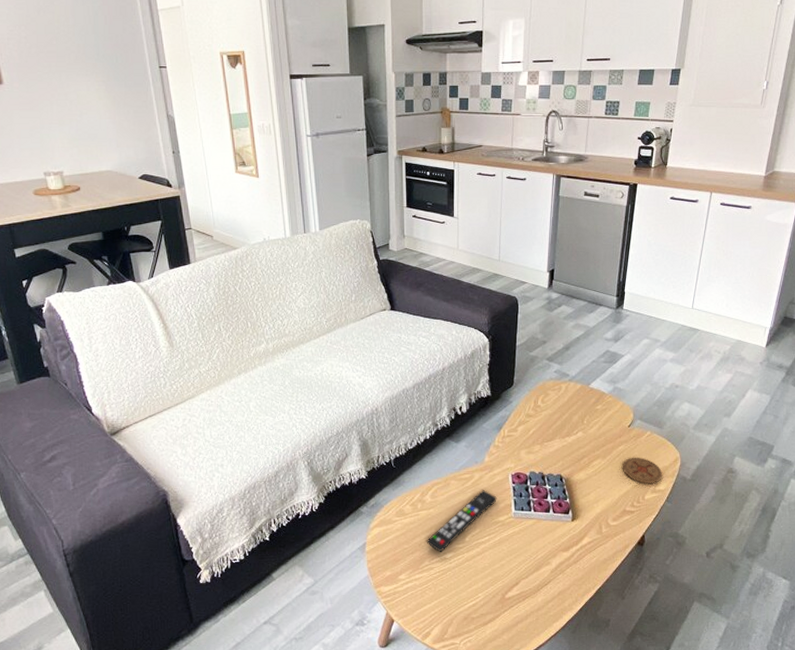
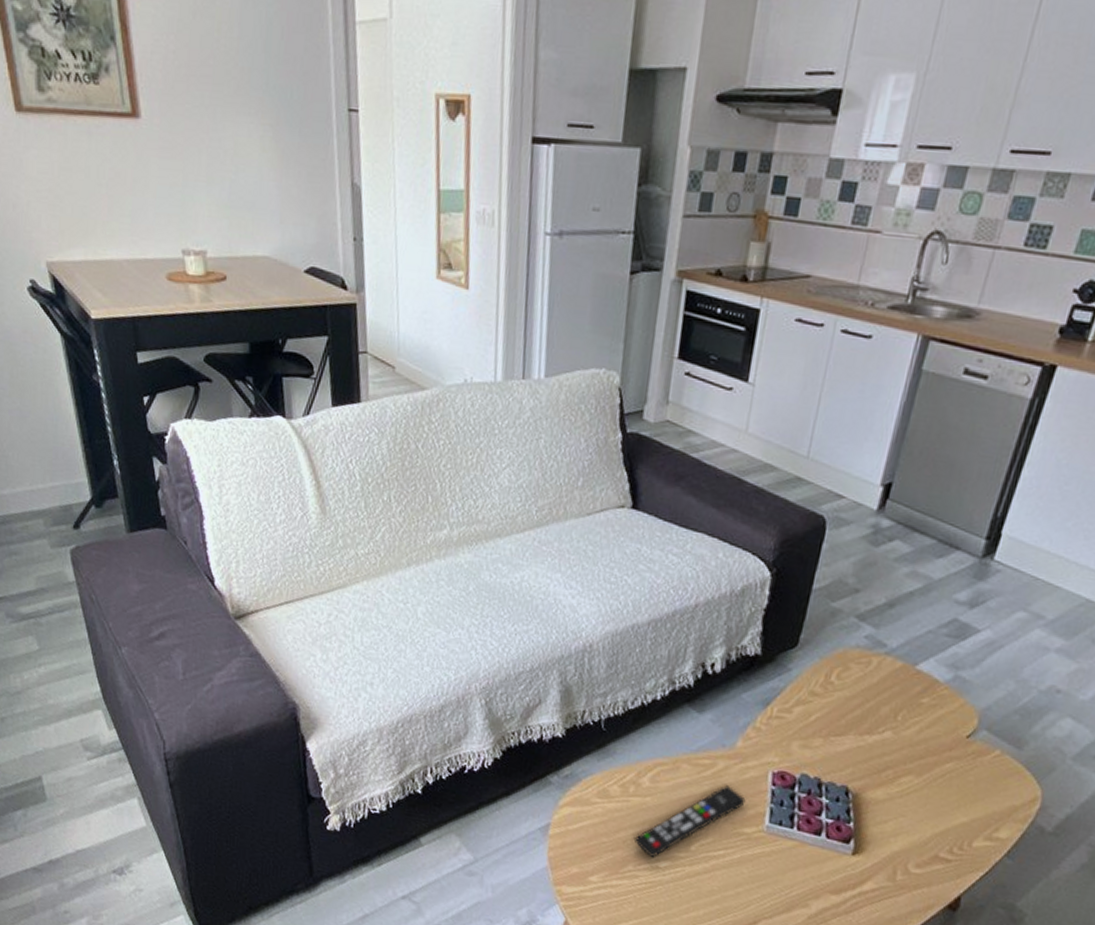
coaster: present [622,458,663,484] -> none [944,783,1008,827]

